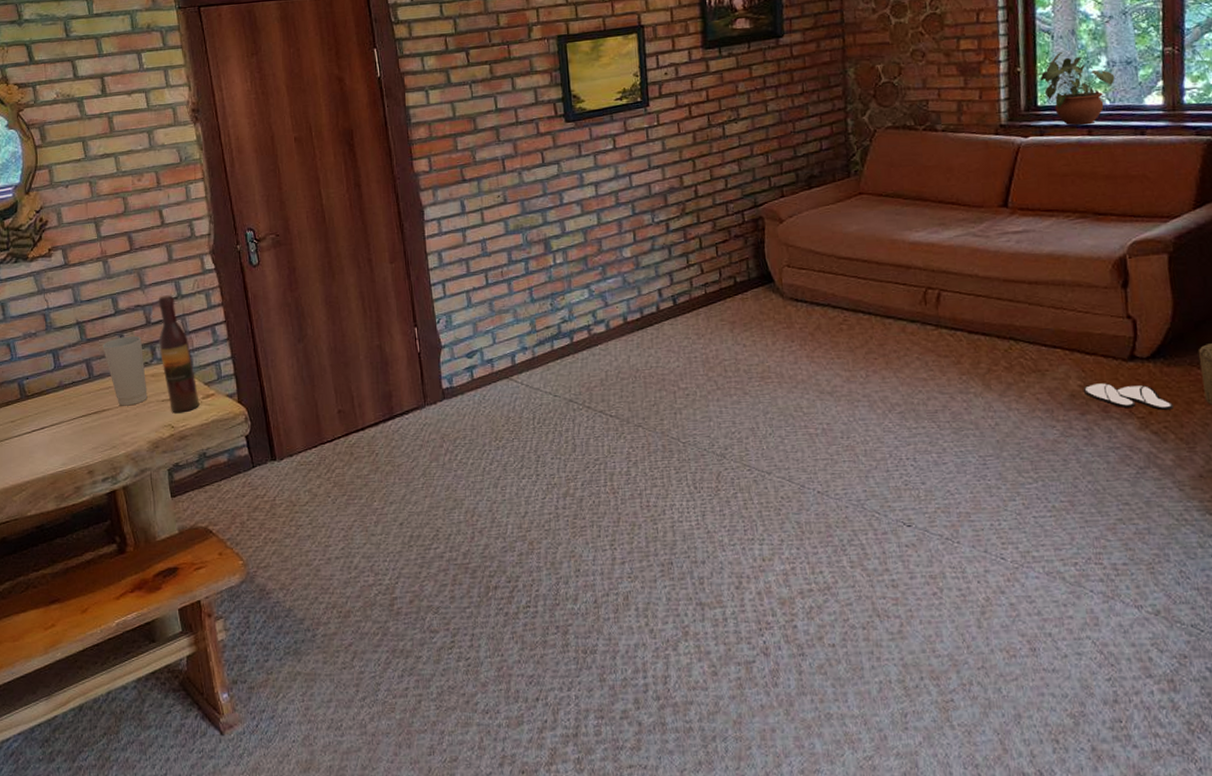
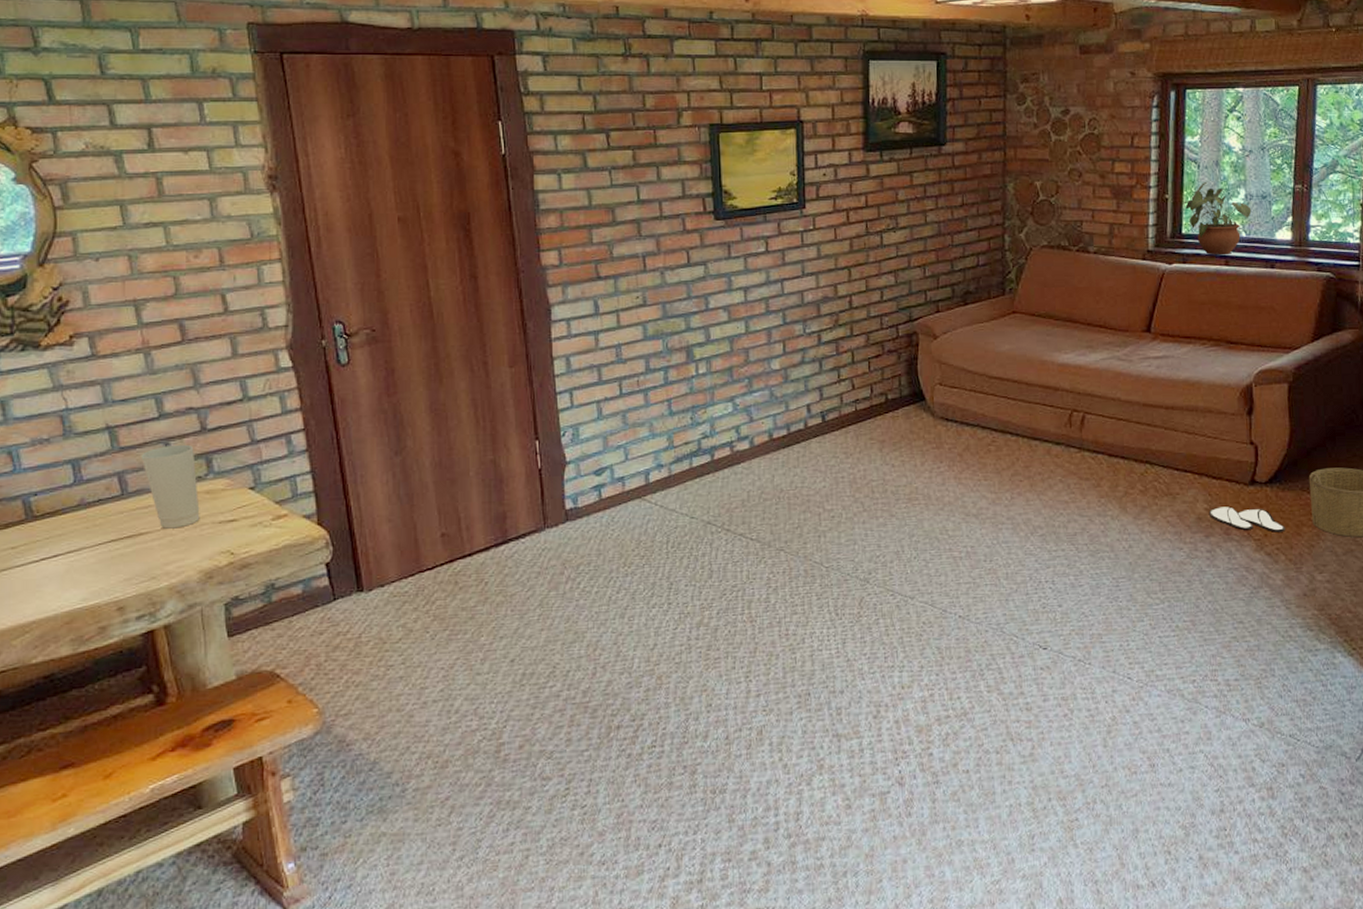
wine bottle: present [158,295,200,413] -> none [217,396,268,537]

